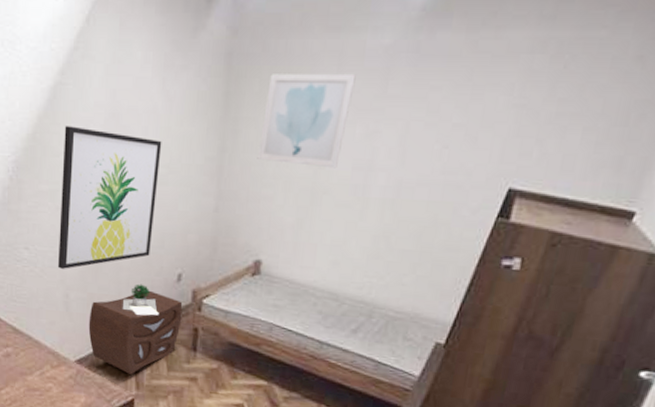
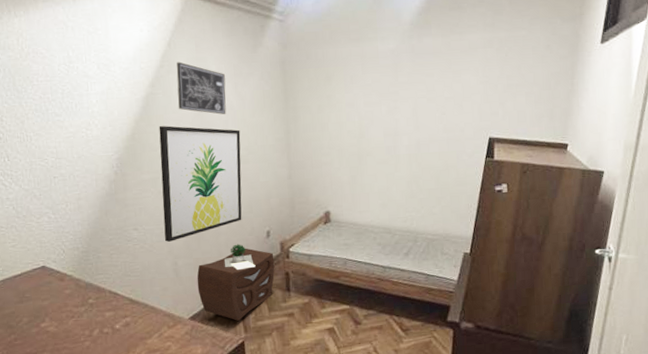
wall art: none [90,44,152,118] -> present [176,61,226,115]
wall art: present [257,73,356,169] -> none [314,69,376,137]

